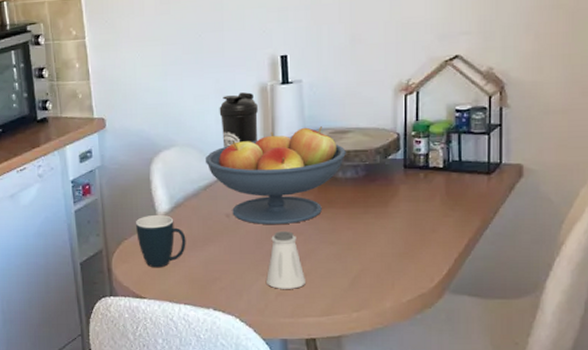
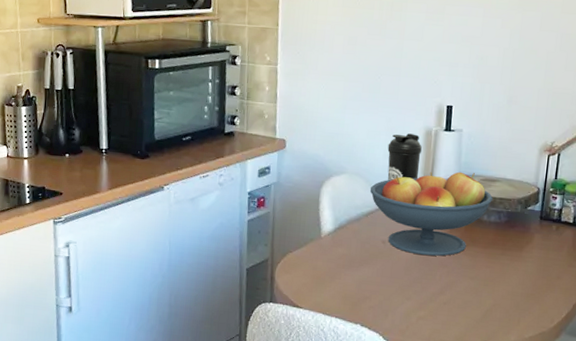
mug: present [136,215,186,268] -> none [301,233,345,282]
saltshaker: present [266,231,305,289] -> none [410,261,445,315]

